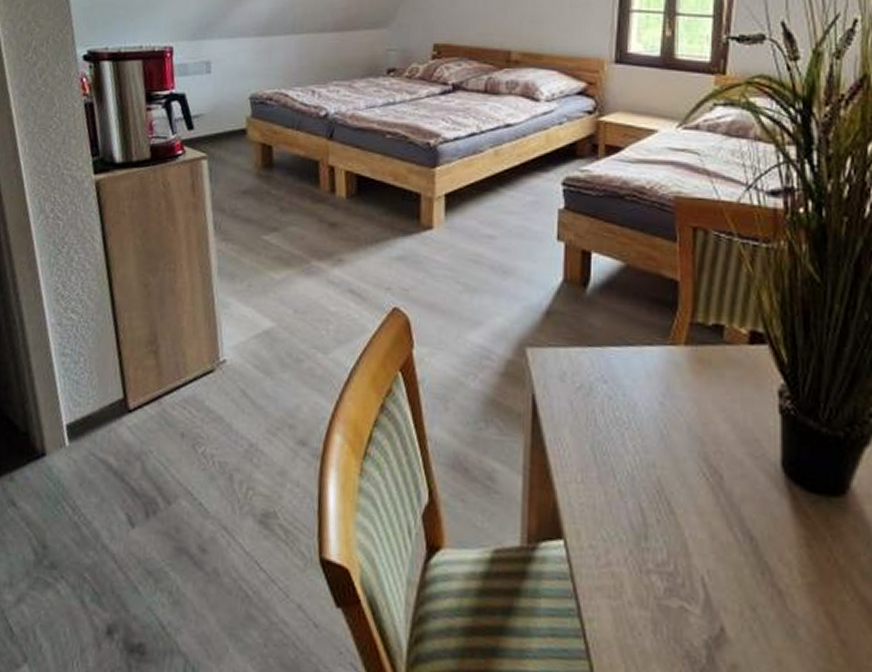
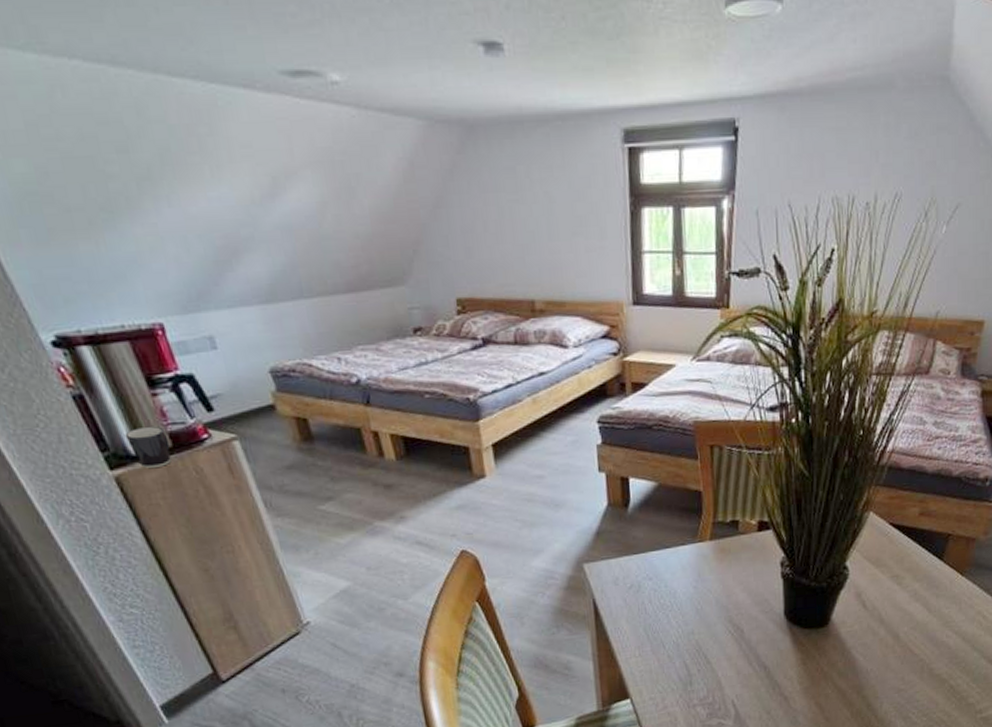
mug: none [115,138,149,178] -> present [125,427,171,469]

